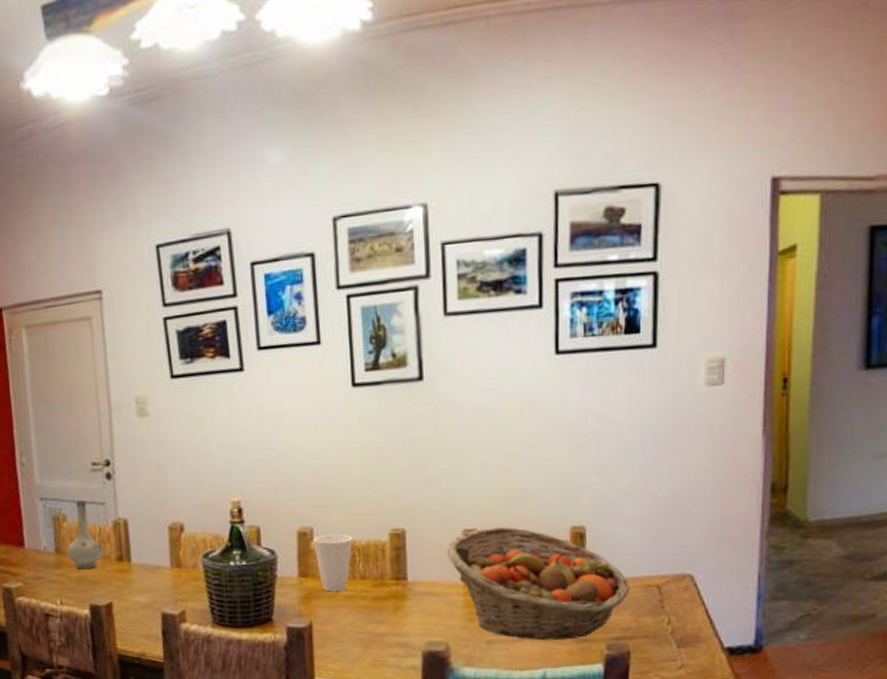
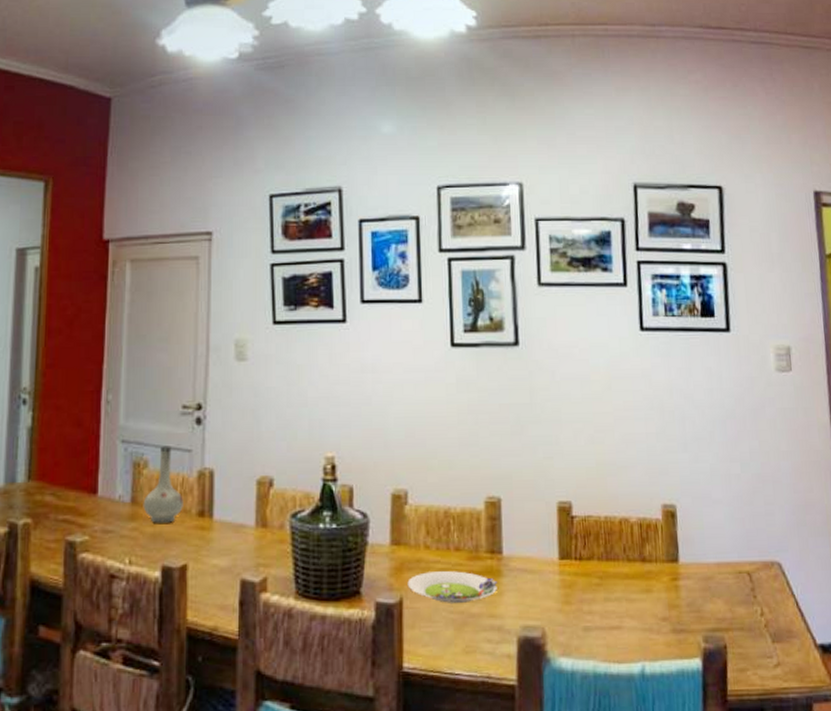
cup: present [314,534,353,592] -> none [408,499,448,563]
salad plate: none [316,597,402,625] -> present [407,571,497,603]
fruit basket: present [447,527,630,641] -> none [542,501,722,629]

